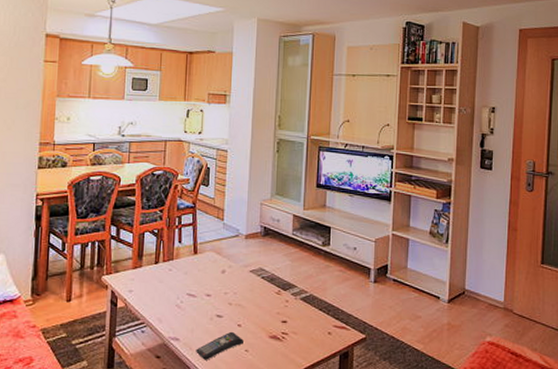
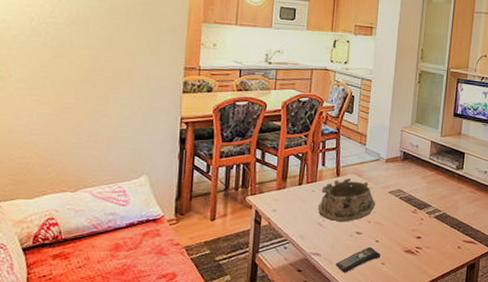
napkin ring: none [176,256,237,304] -> present [318,178,376,222]

